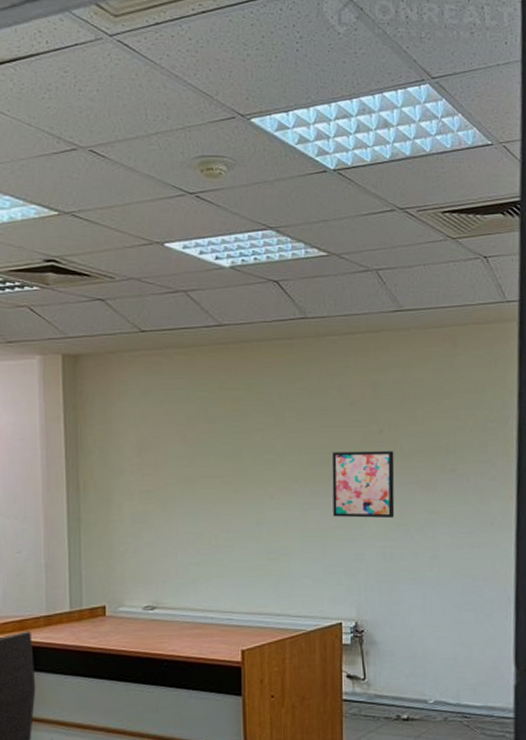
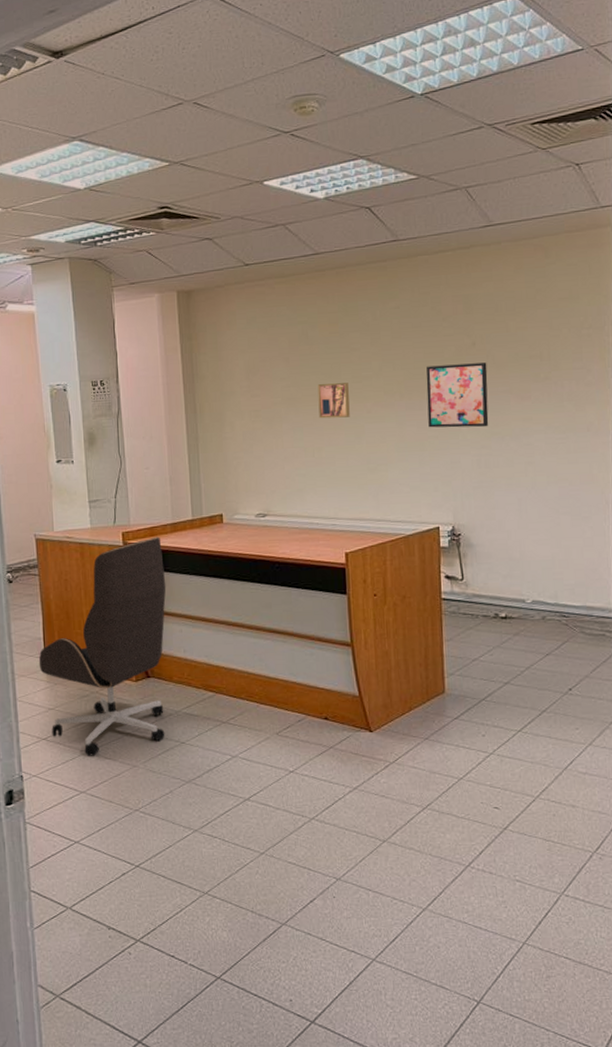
wall art: none [217,465,251,503] -> present [317,383,350,419]

